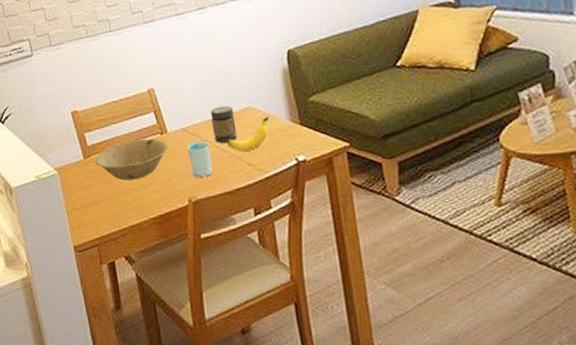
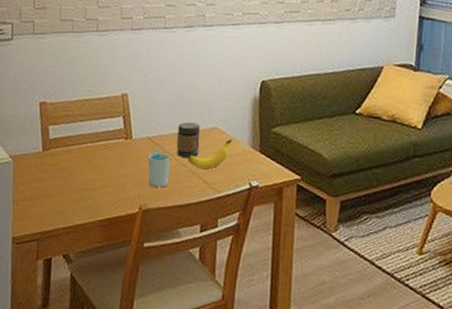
bowl: present [94,138,168,181] -> none [53,139,130,180]

